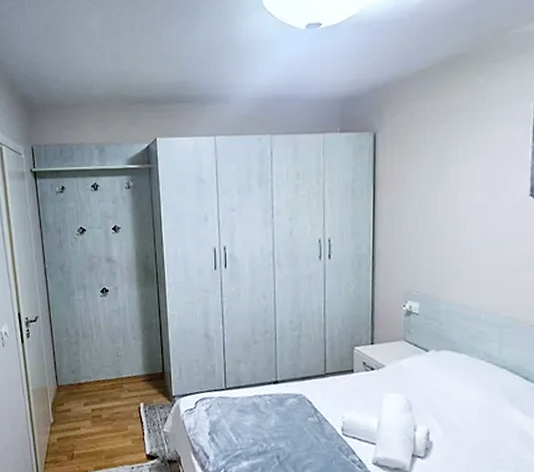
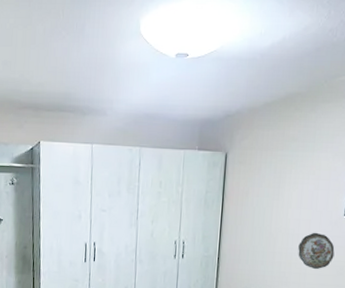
decorative plate: none [473,218,520,264] -> present [298,232,335,270]

